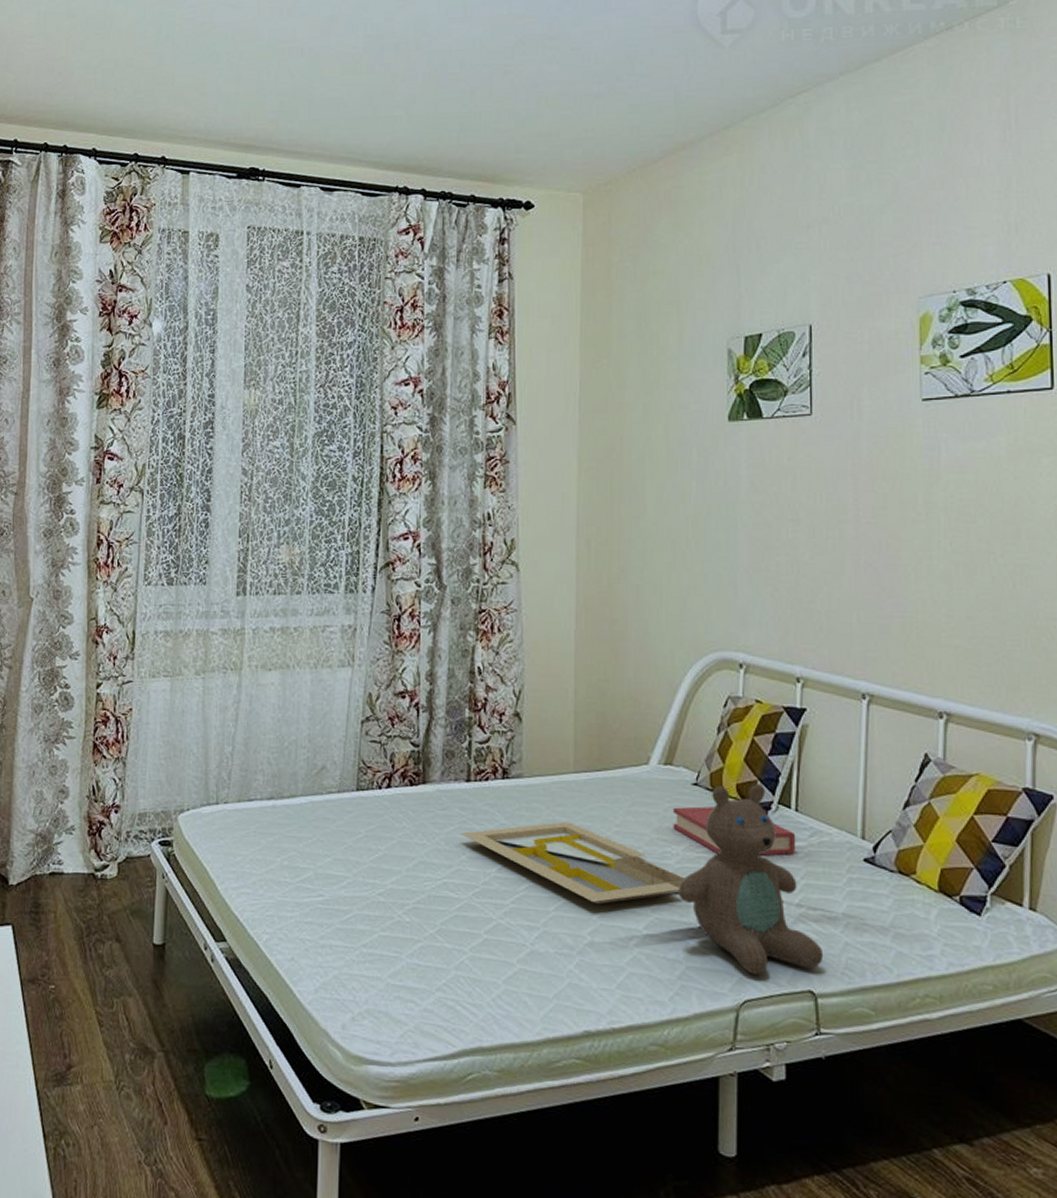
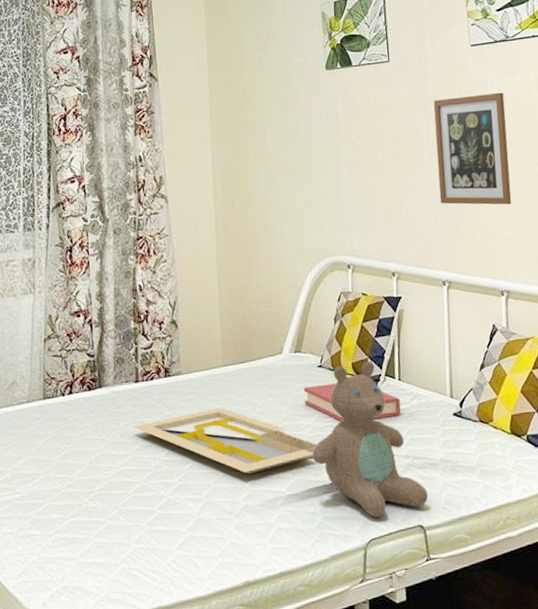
picture frame: none [865,461,963,604] -> present [433,92,512,205]

